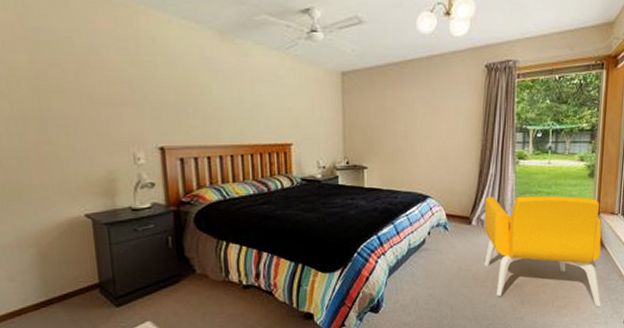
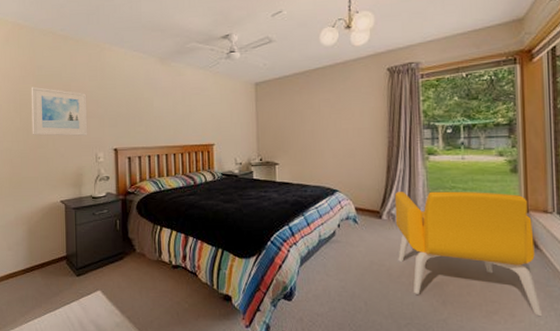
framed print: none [23,57,120,131] -> present [31,86,88,137]

